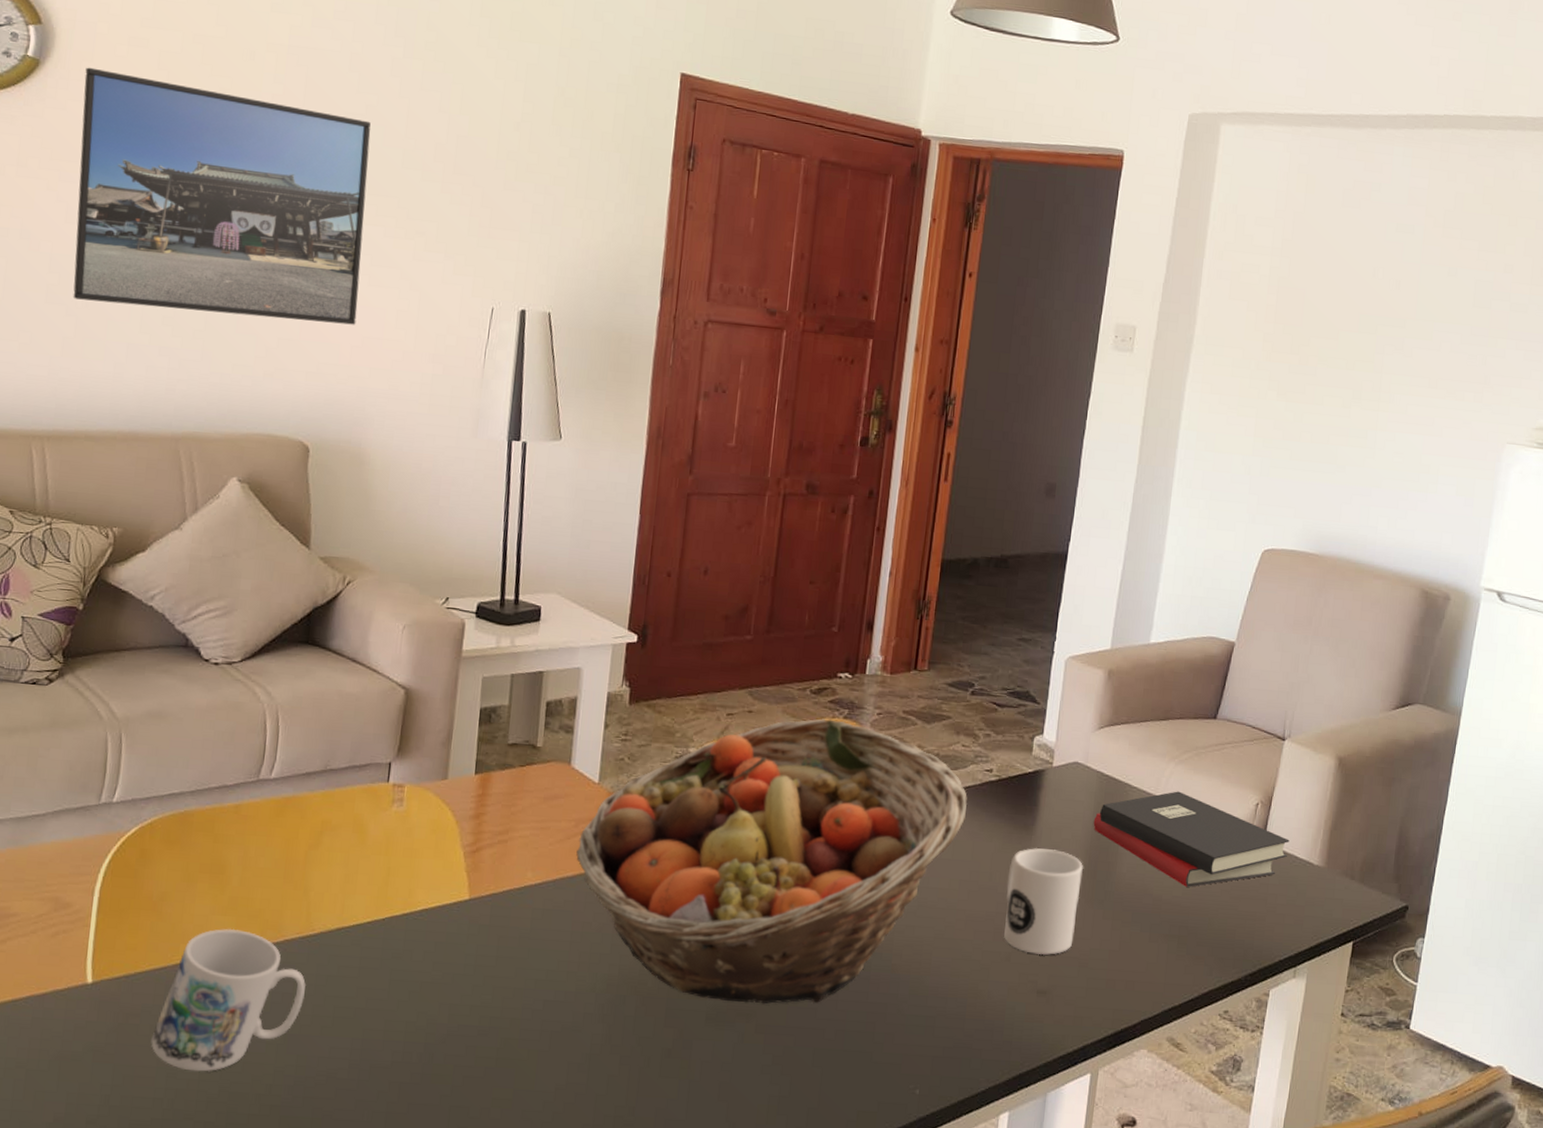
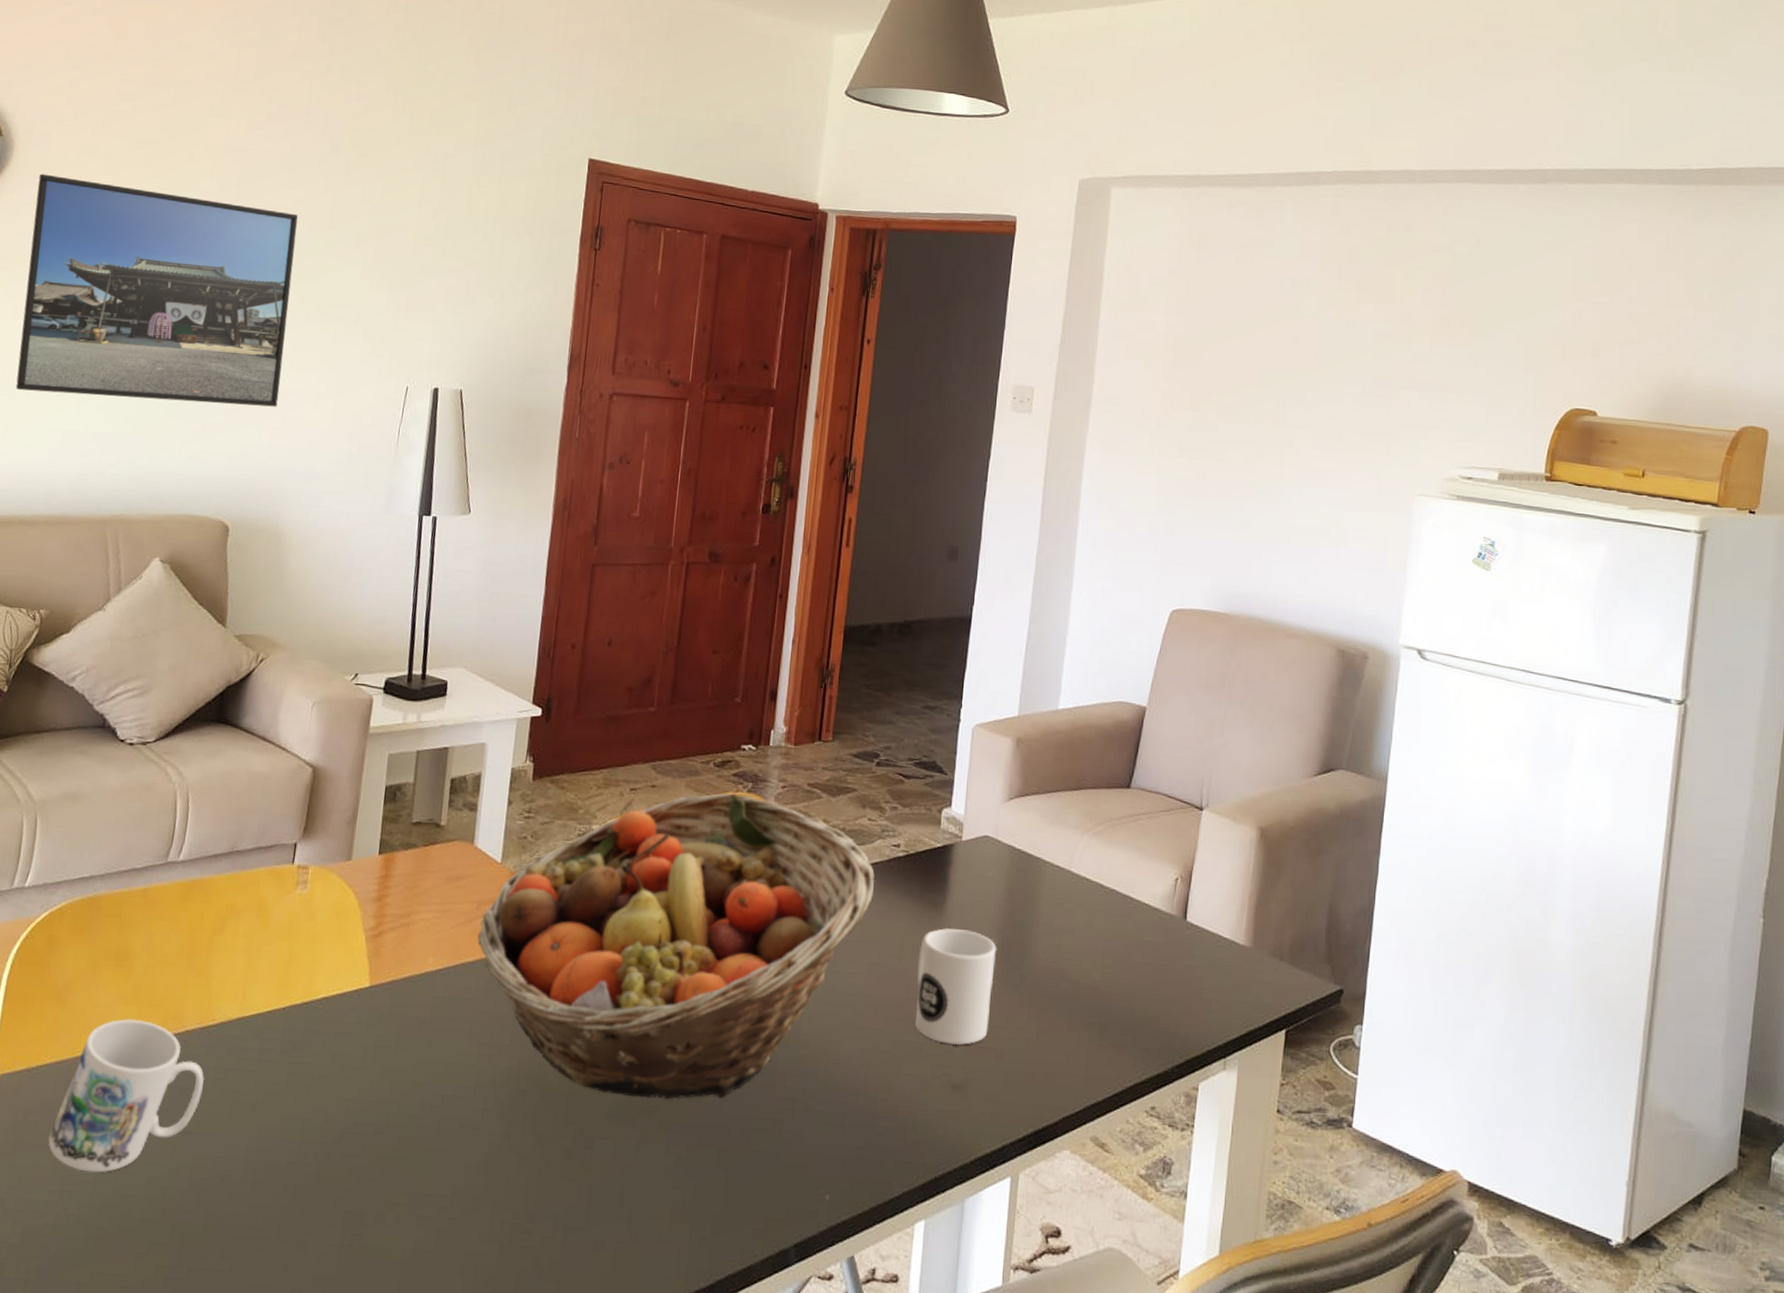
hardback book: present [1093,791,1290,887] -> none [1005,866,1213,970]

